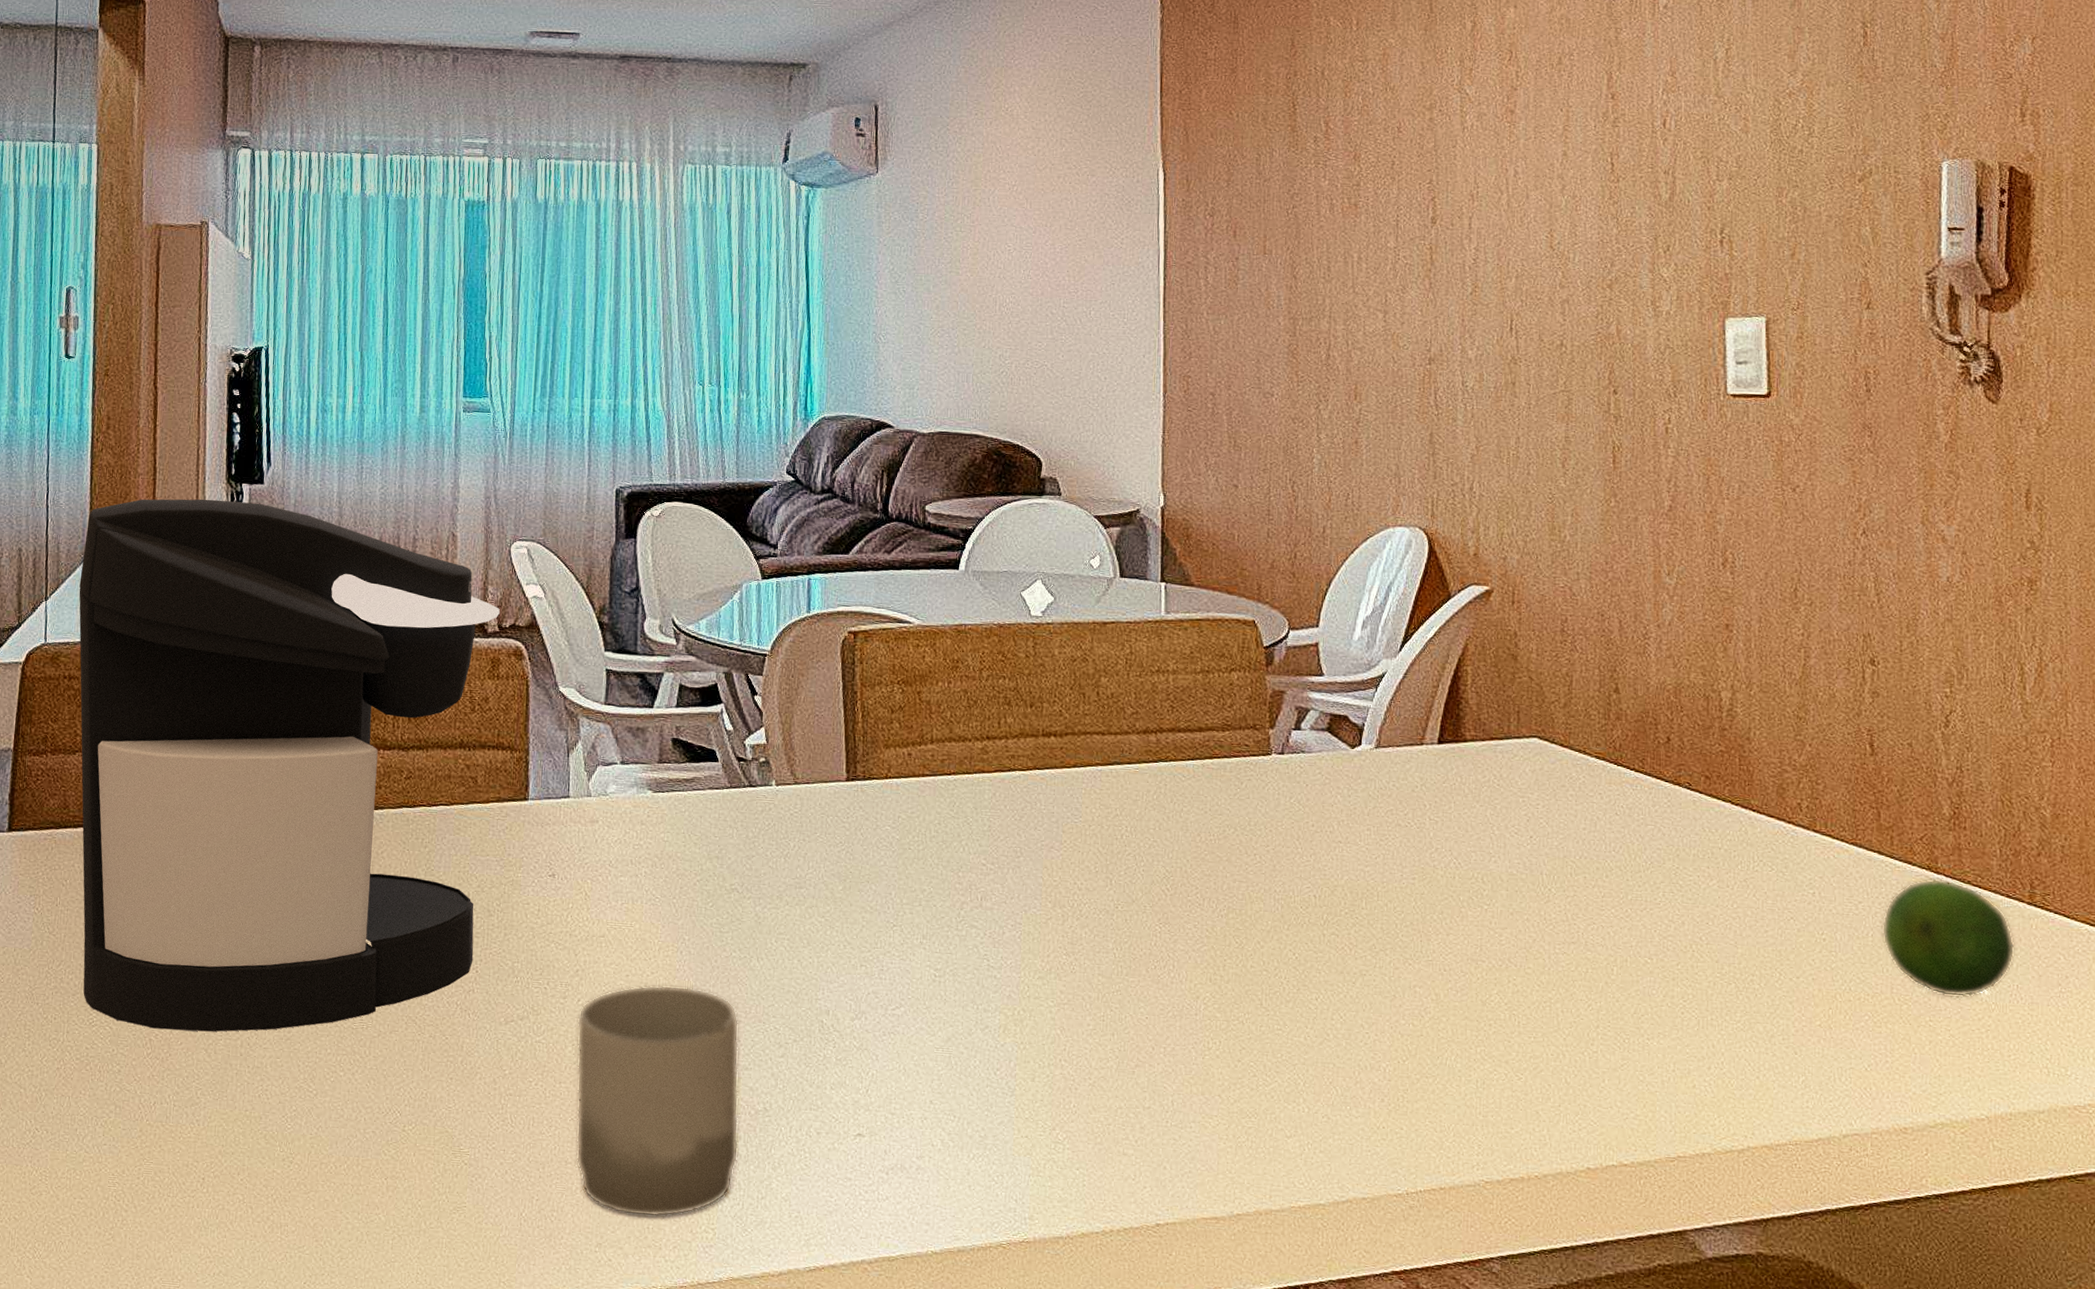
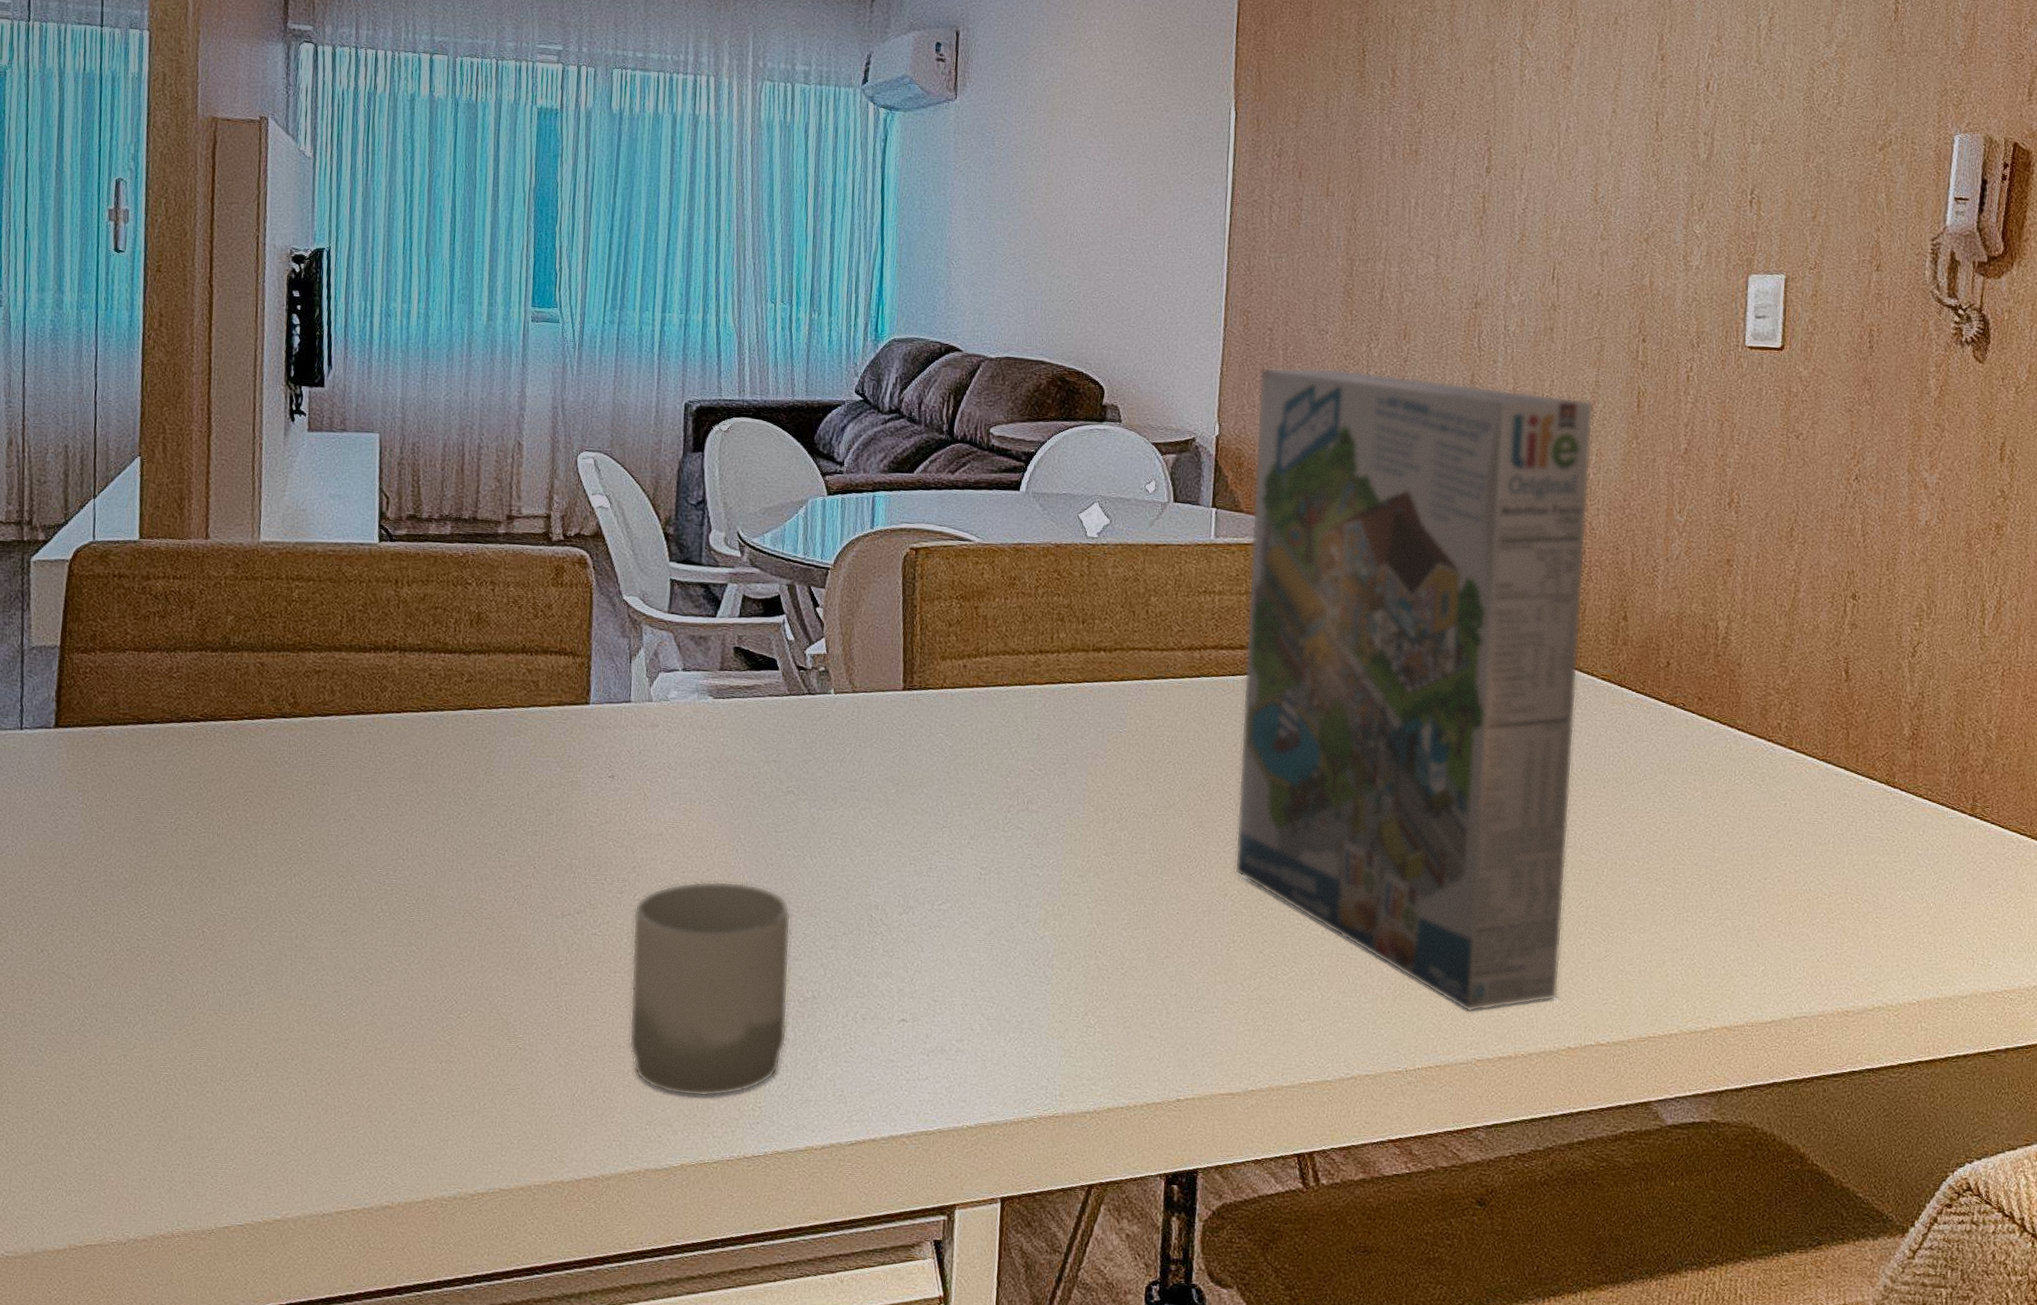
coffee maker: present [79,499,500,1032] -> none [129,398,565,924]
cereal box: none [1203,432,1572,1128] -> present [1234,367,1594,1012]
fruit: present [1881,878,2015,998] -> none [1841,792,1955,897]

